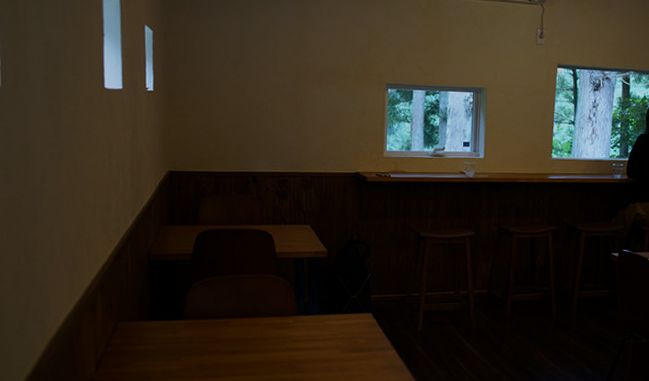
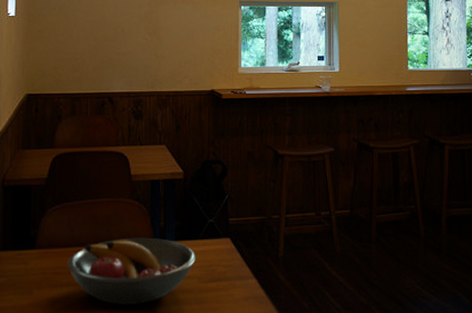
fruit bowl: none [215,311,339,371] -> present [67,237,196,305]

